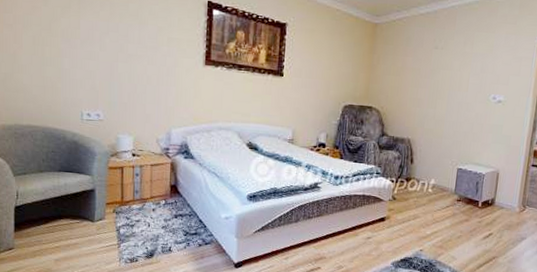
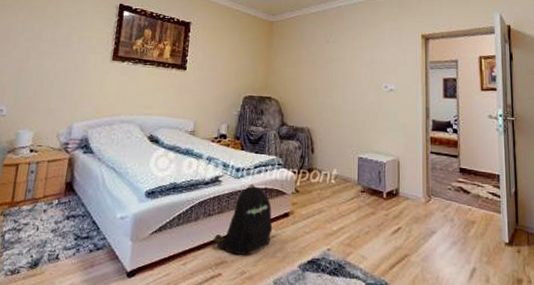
backpack: none [313,190,369,253] -> present [214,184,273,255]

